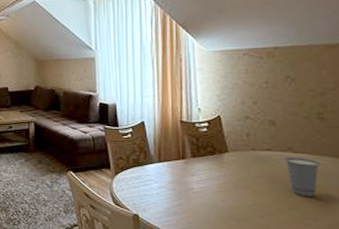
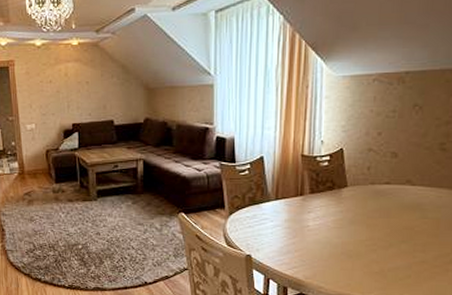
cup: present [283,157,321,198] -> none [400,190,436,230]

